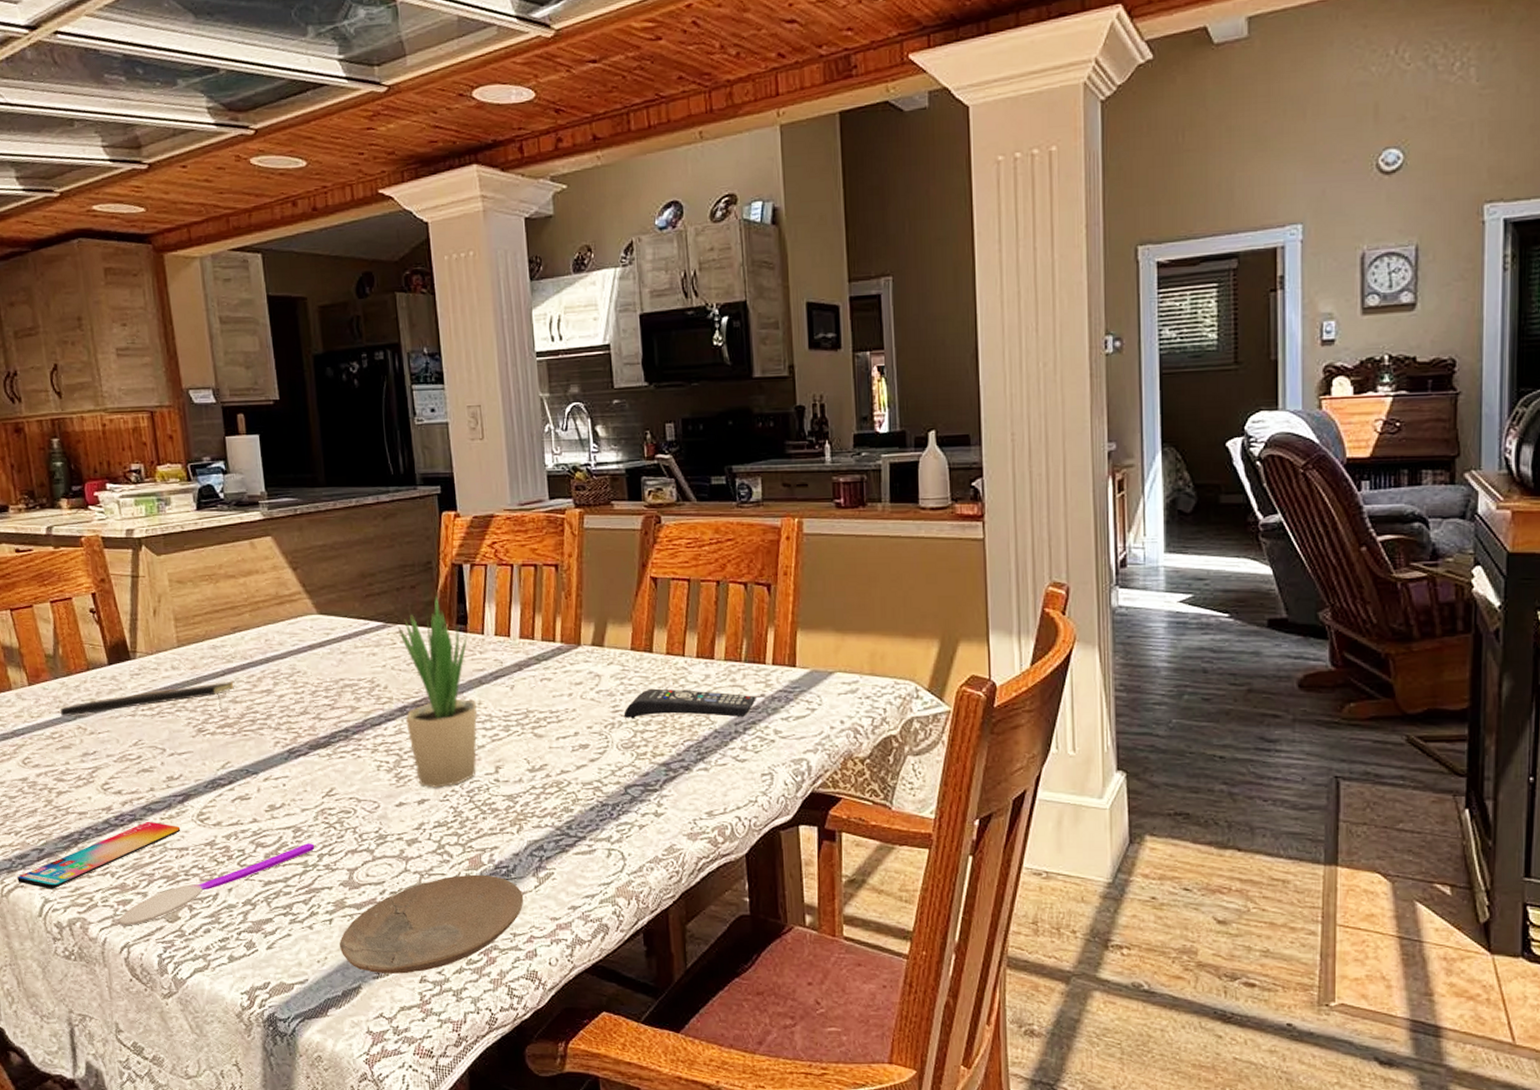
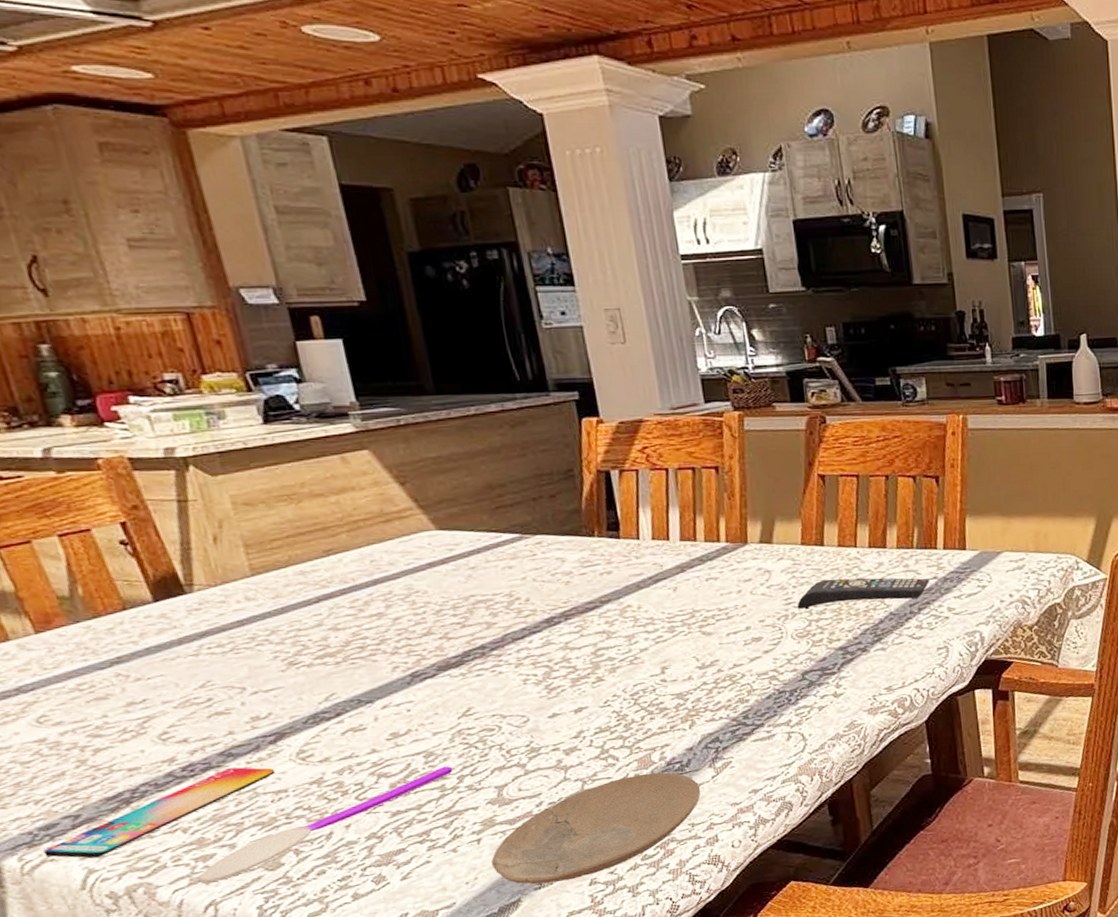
notepad: present [60,680,234,717] -> none [87,607,334,666]
potted plant: present [397,589,477,788] -> none [536,497,640,696]

